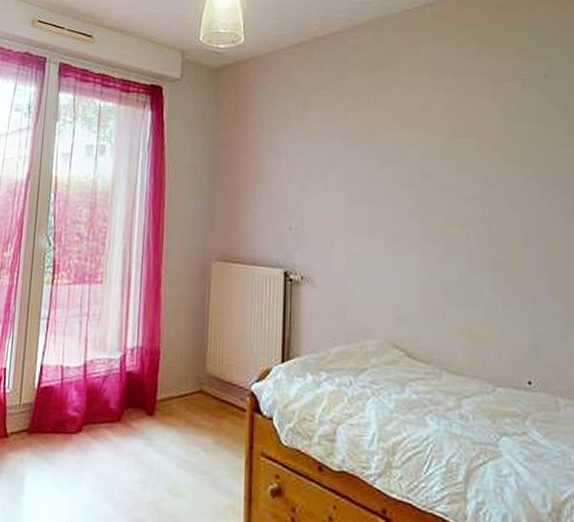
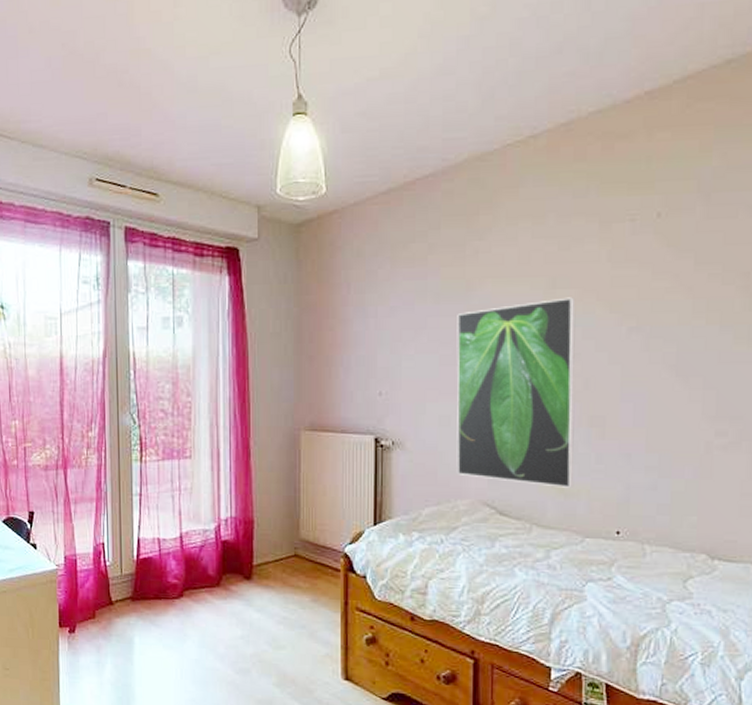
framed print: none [363,145,481,333] -> present [456,297,576,488]

